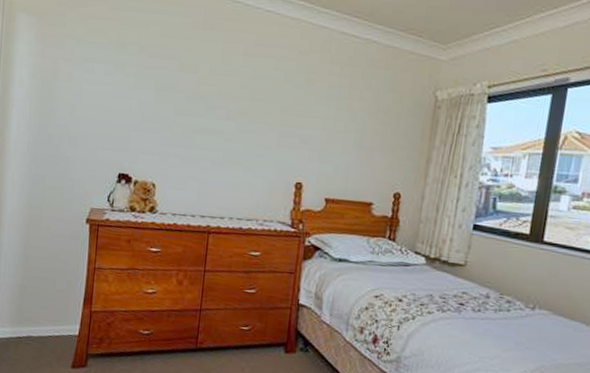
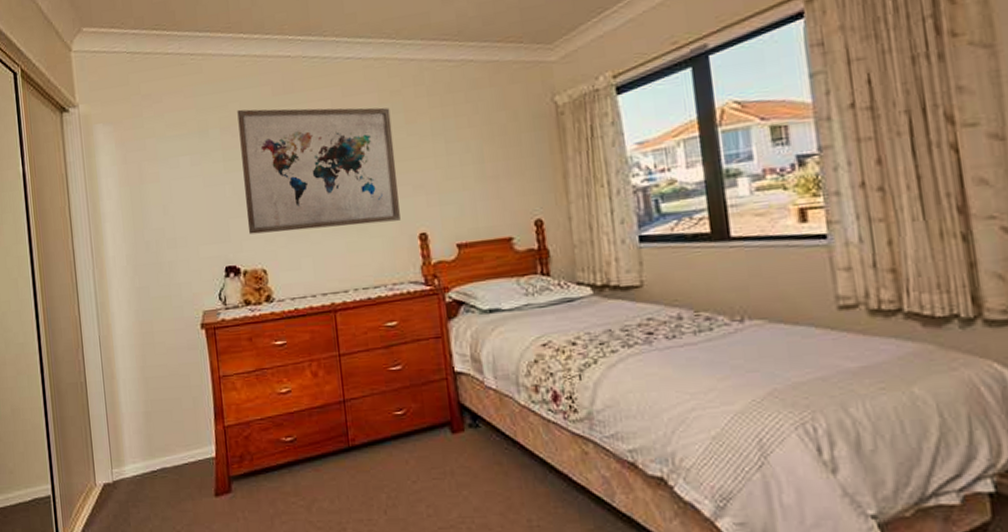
wall art: none [145,32,295,167] -> present [237,107,400,234]

